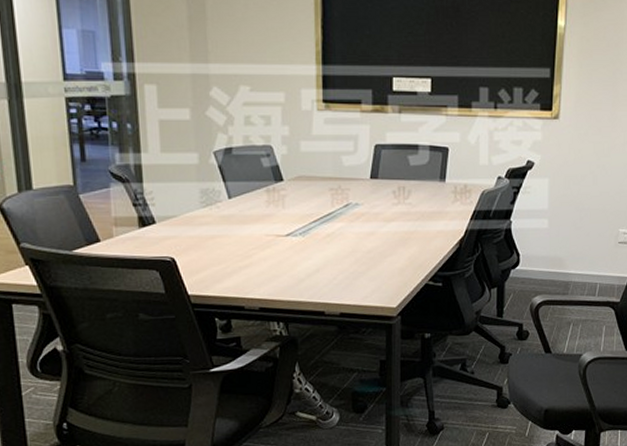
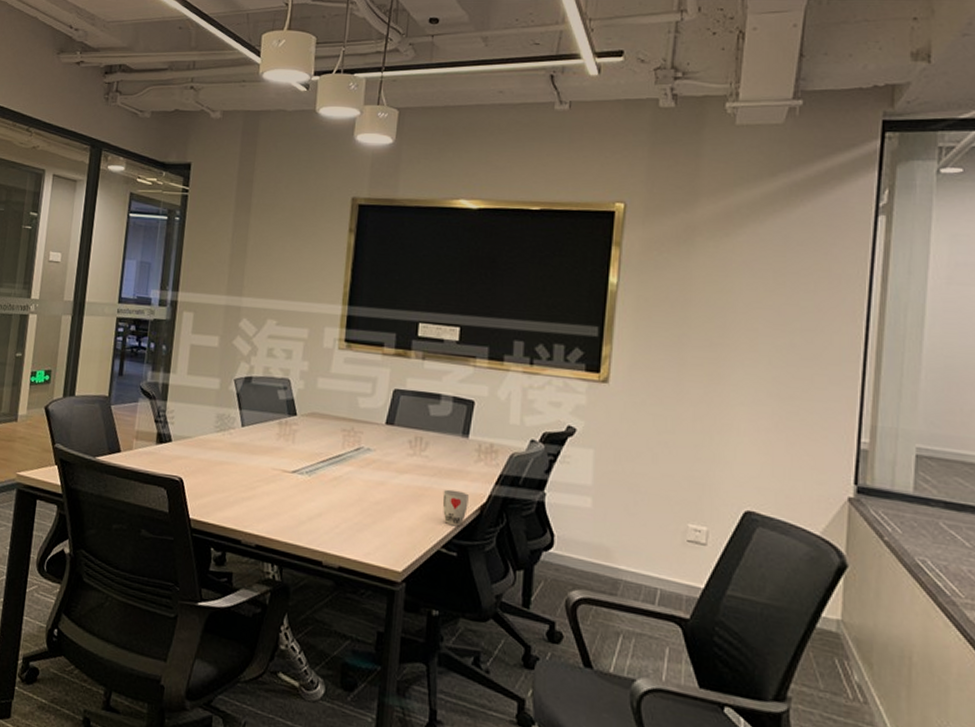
cup: none [426,230,449,261] -> present [442,489,469,527]

